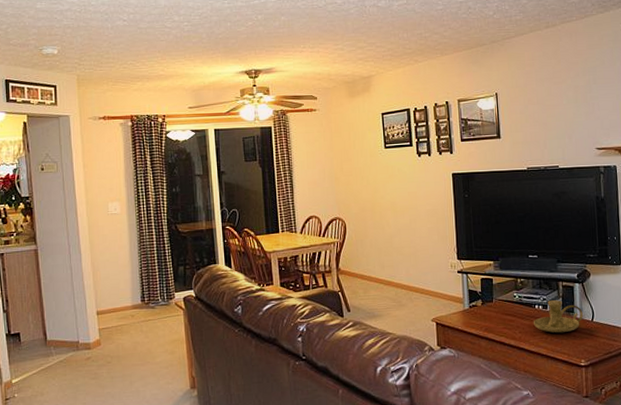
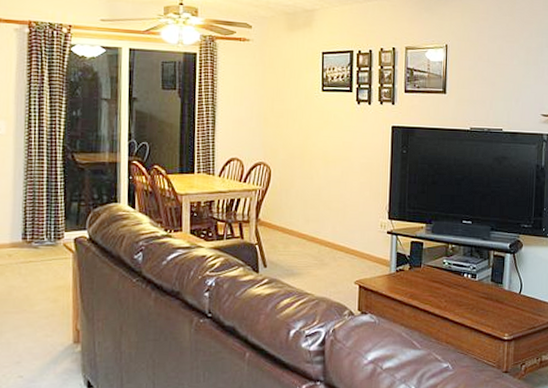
candle holder: present [533,300,583,333] -> none [460,270,511,305]

